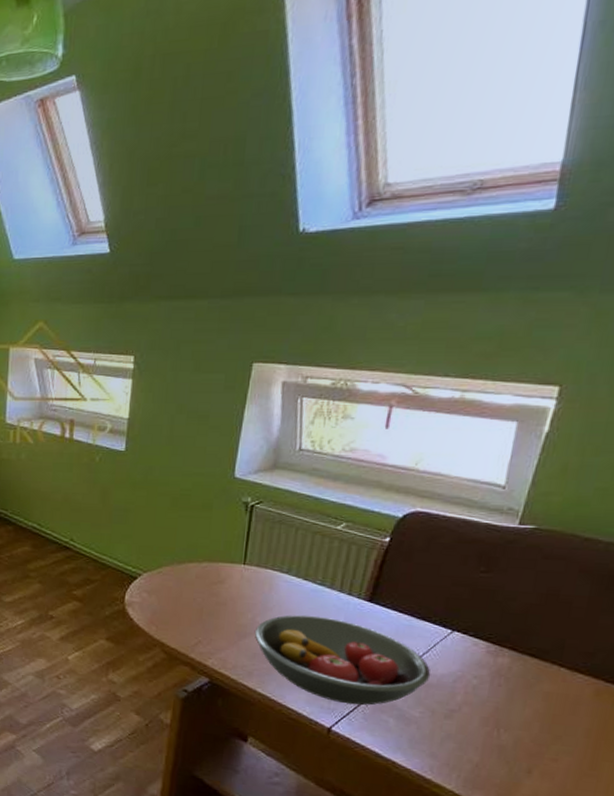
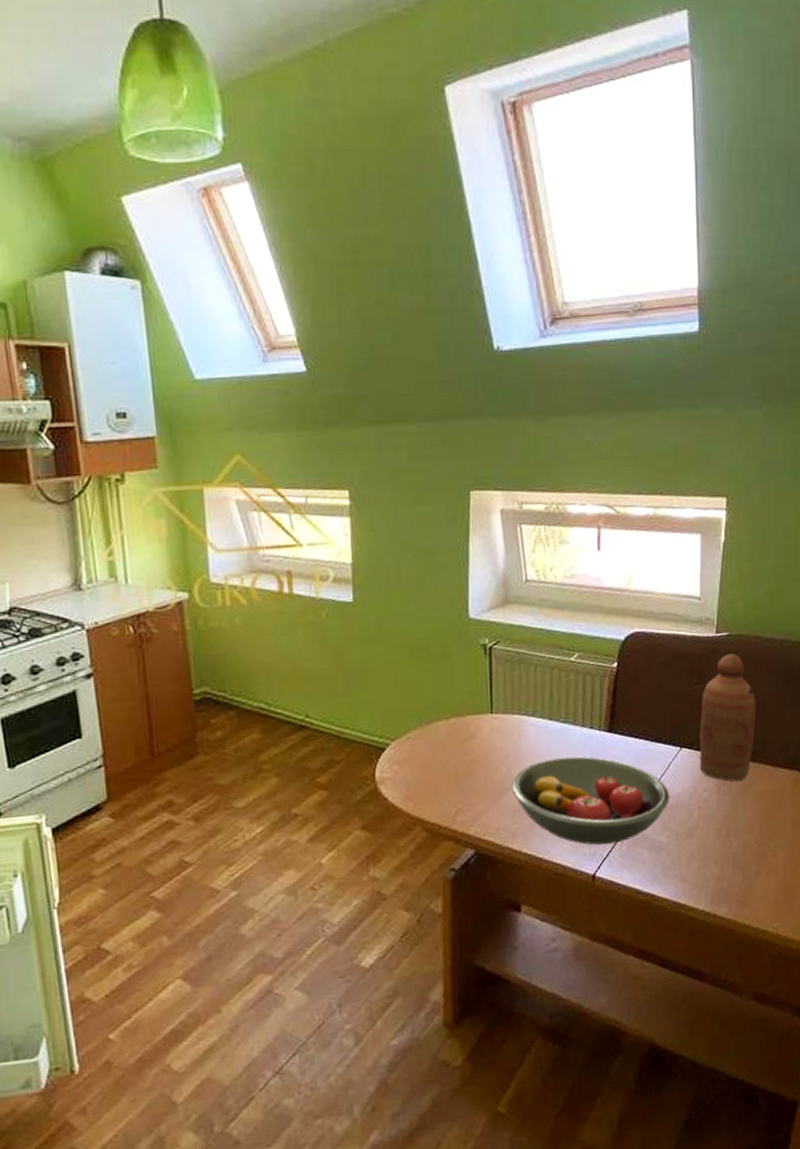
bottle: none [473,547,560,677] -> present [700,653,756,782]

